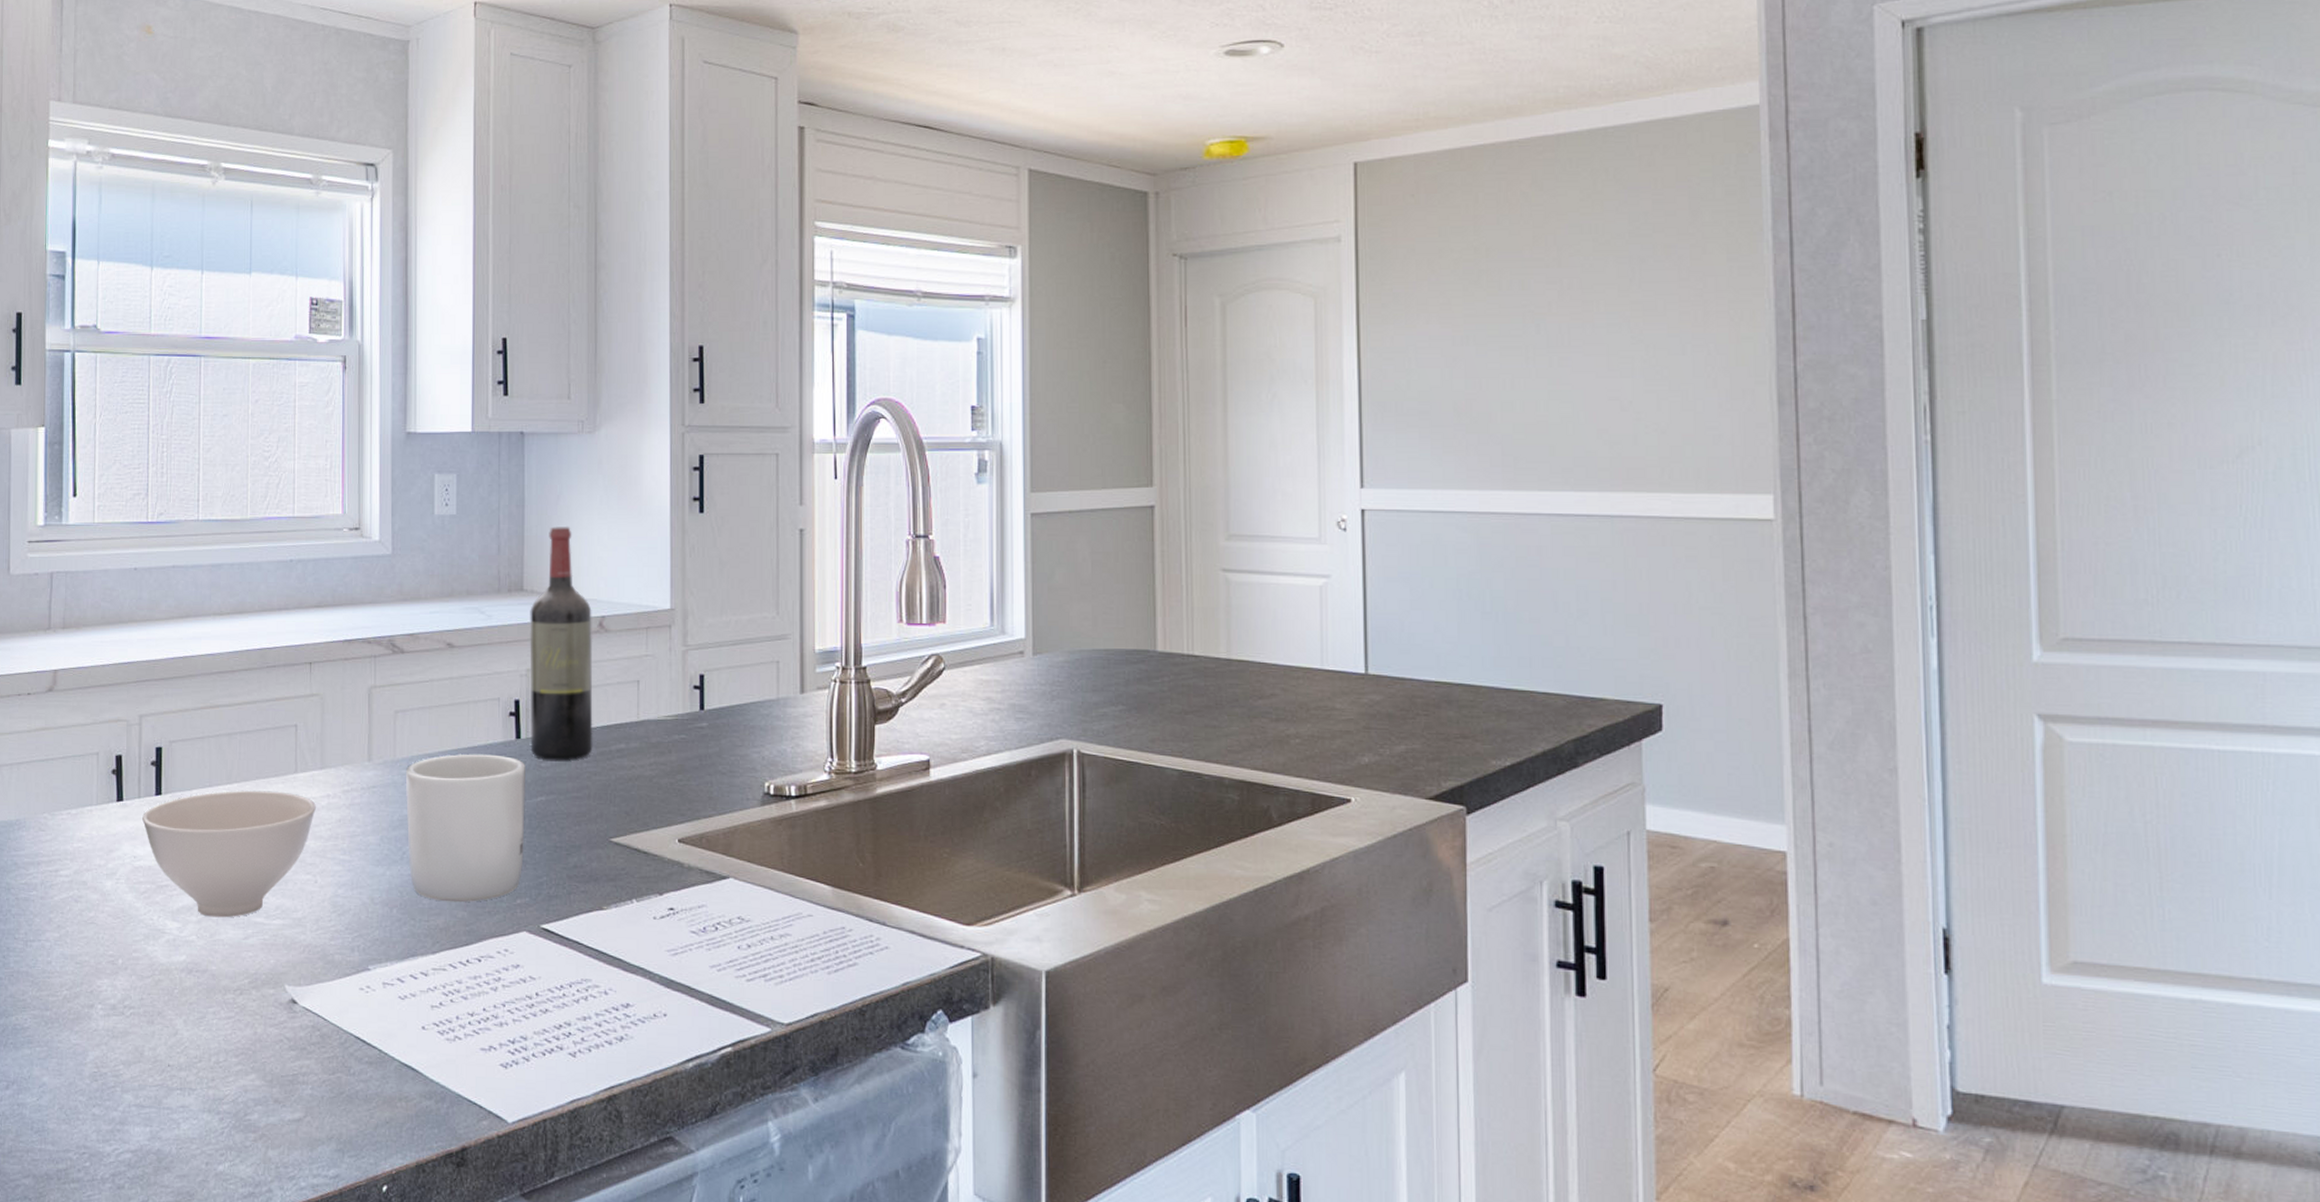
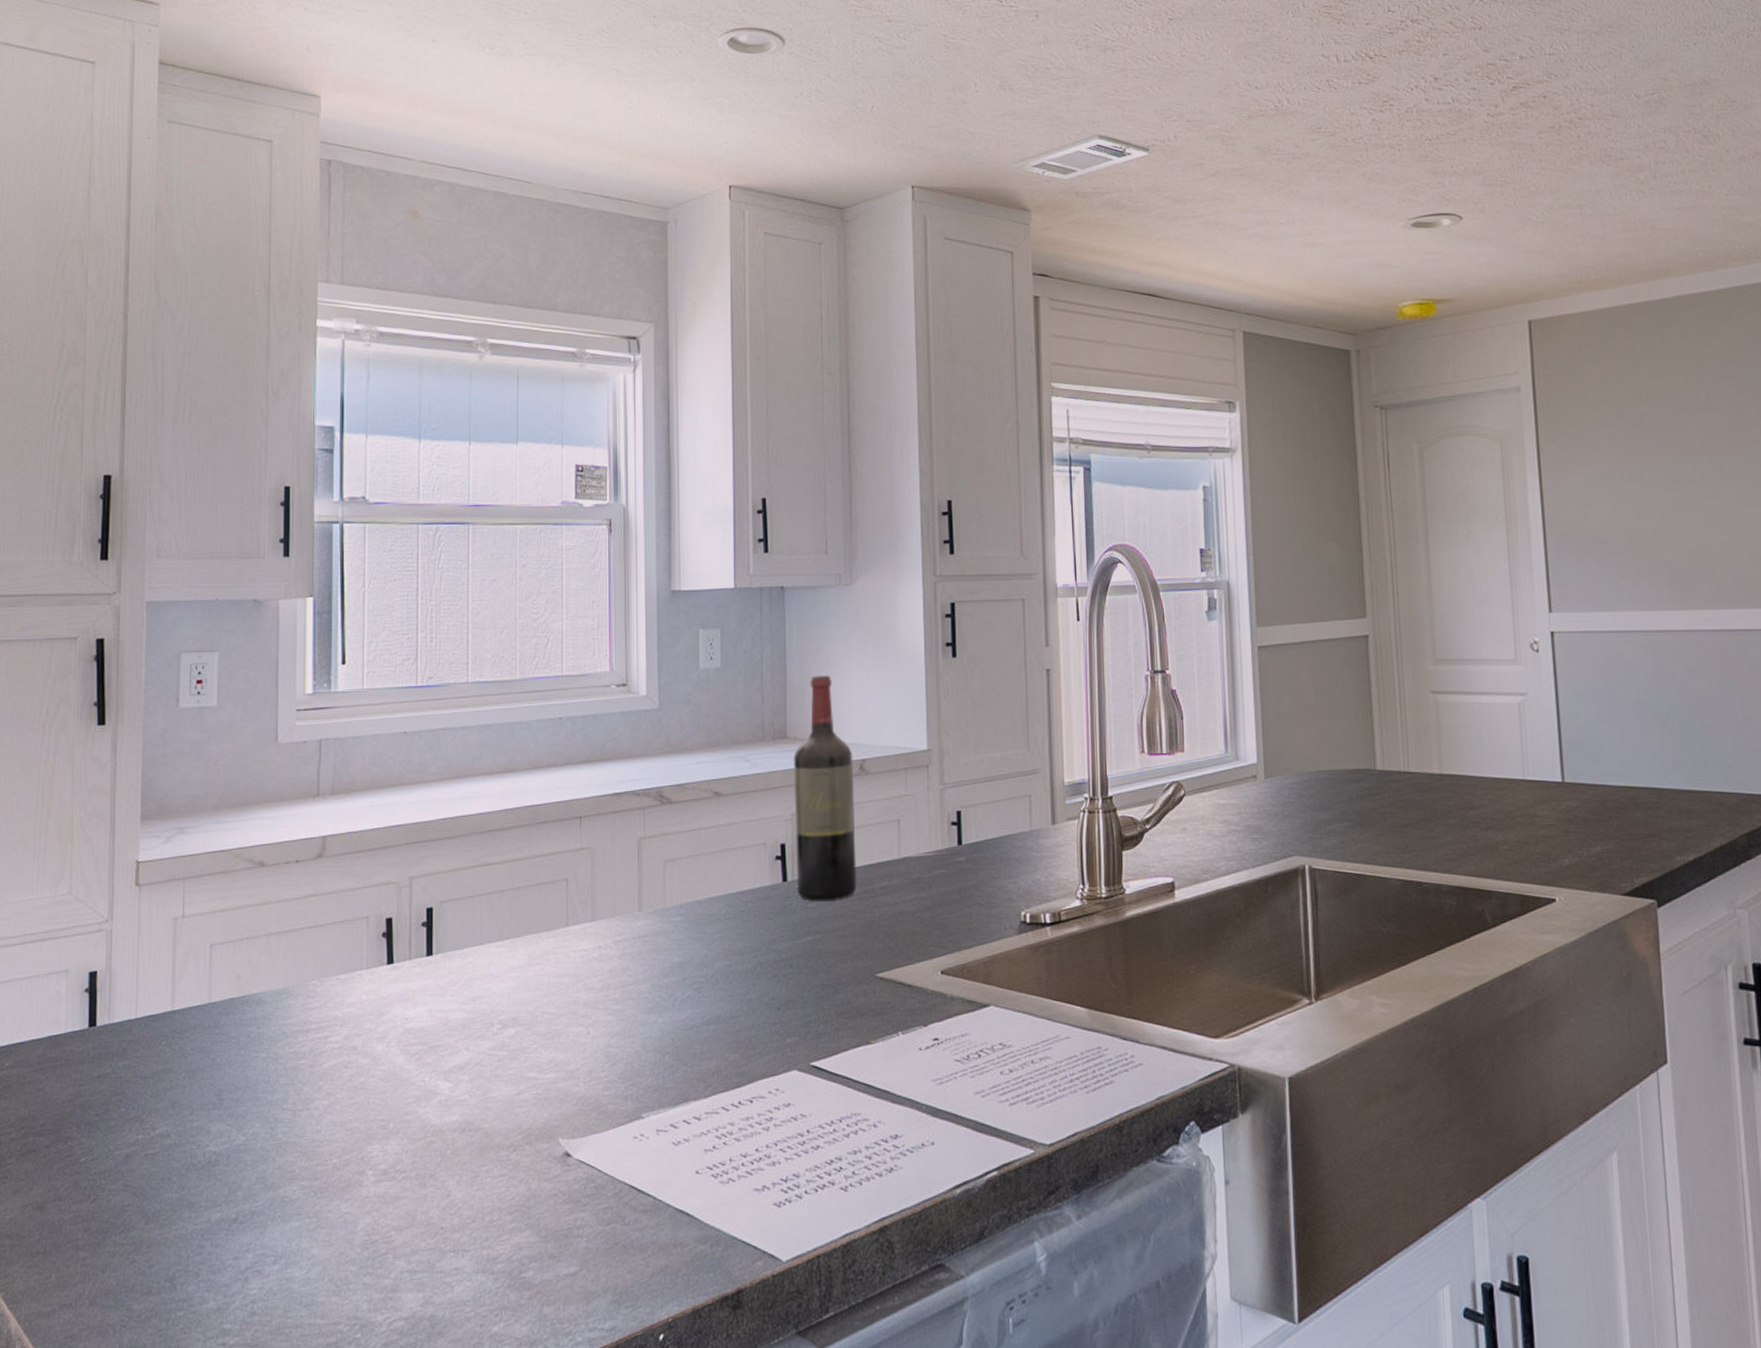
bowl: present [142,790,316,918] -> none [413,945,587,1075]
mug: present [405,754,525,903] -> none [675,898,793,1046]

